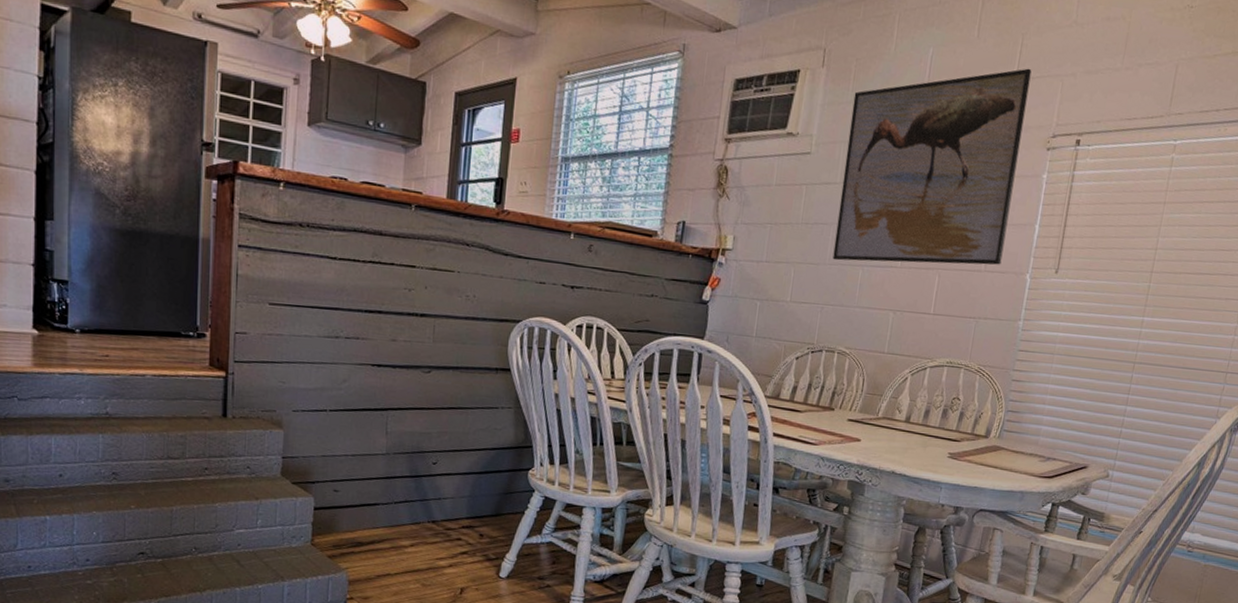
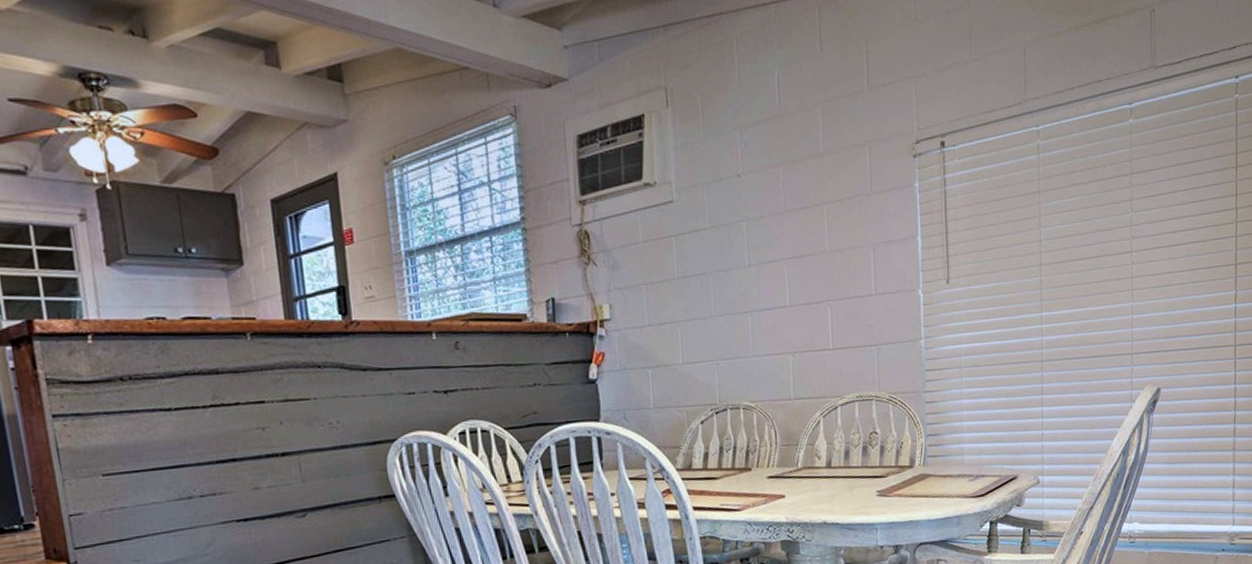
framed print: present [832,68,1032,265] -> none [706,75,891,311]

